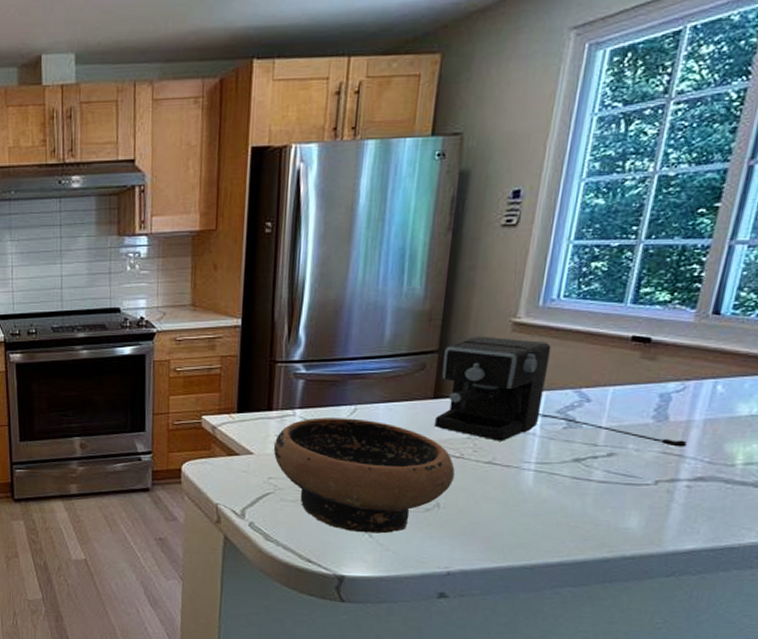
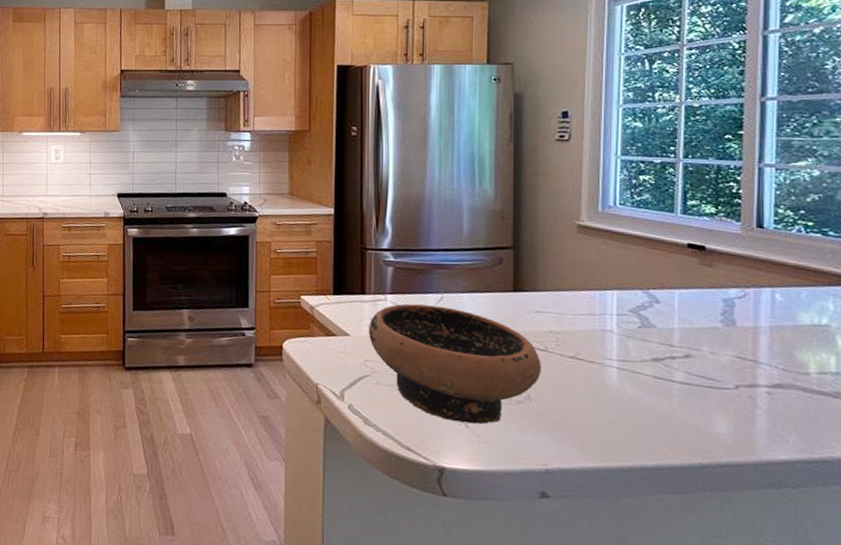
coffee maker: present [435,336,688,447] -> none [517,235,759,353]

